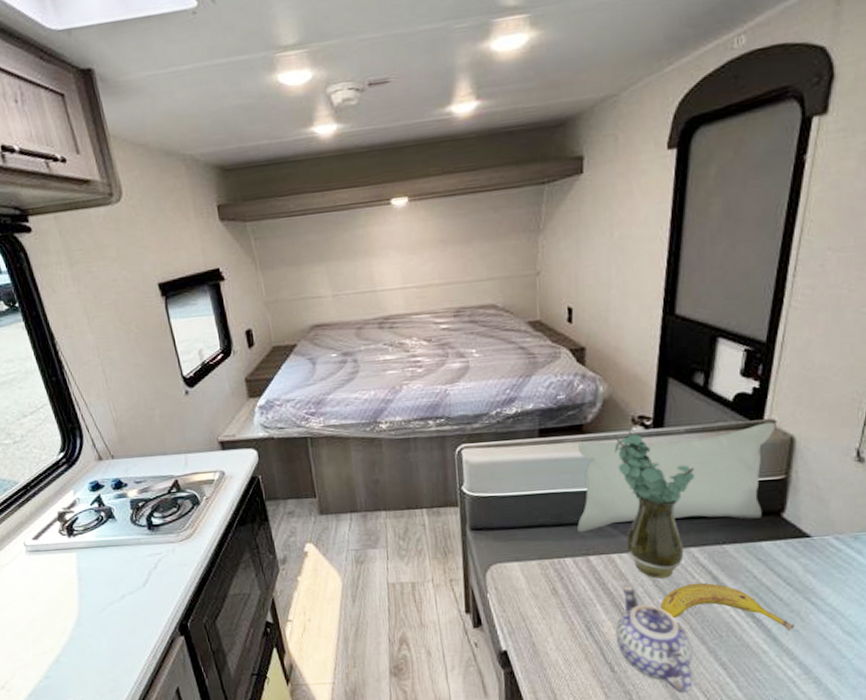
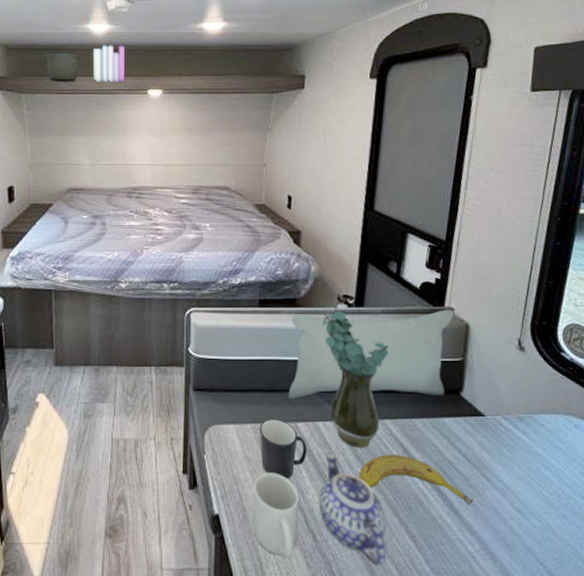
basket: none [266,166,307,204] -> present [45,53,80,83]
books: none [322,147,362,197] -> present [92,45,126,83]
mug: none [542,607,594,689] -> present [253,472,299,558]
mug: none [546,553,601,615] -> present [259,418,307,480]

